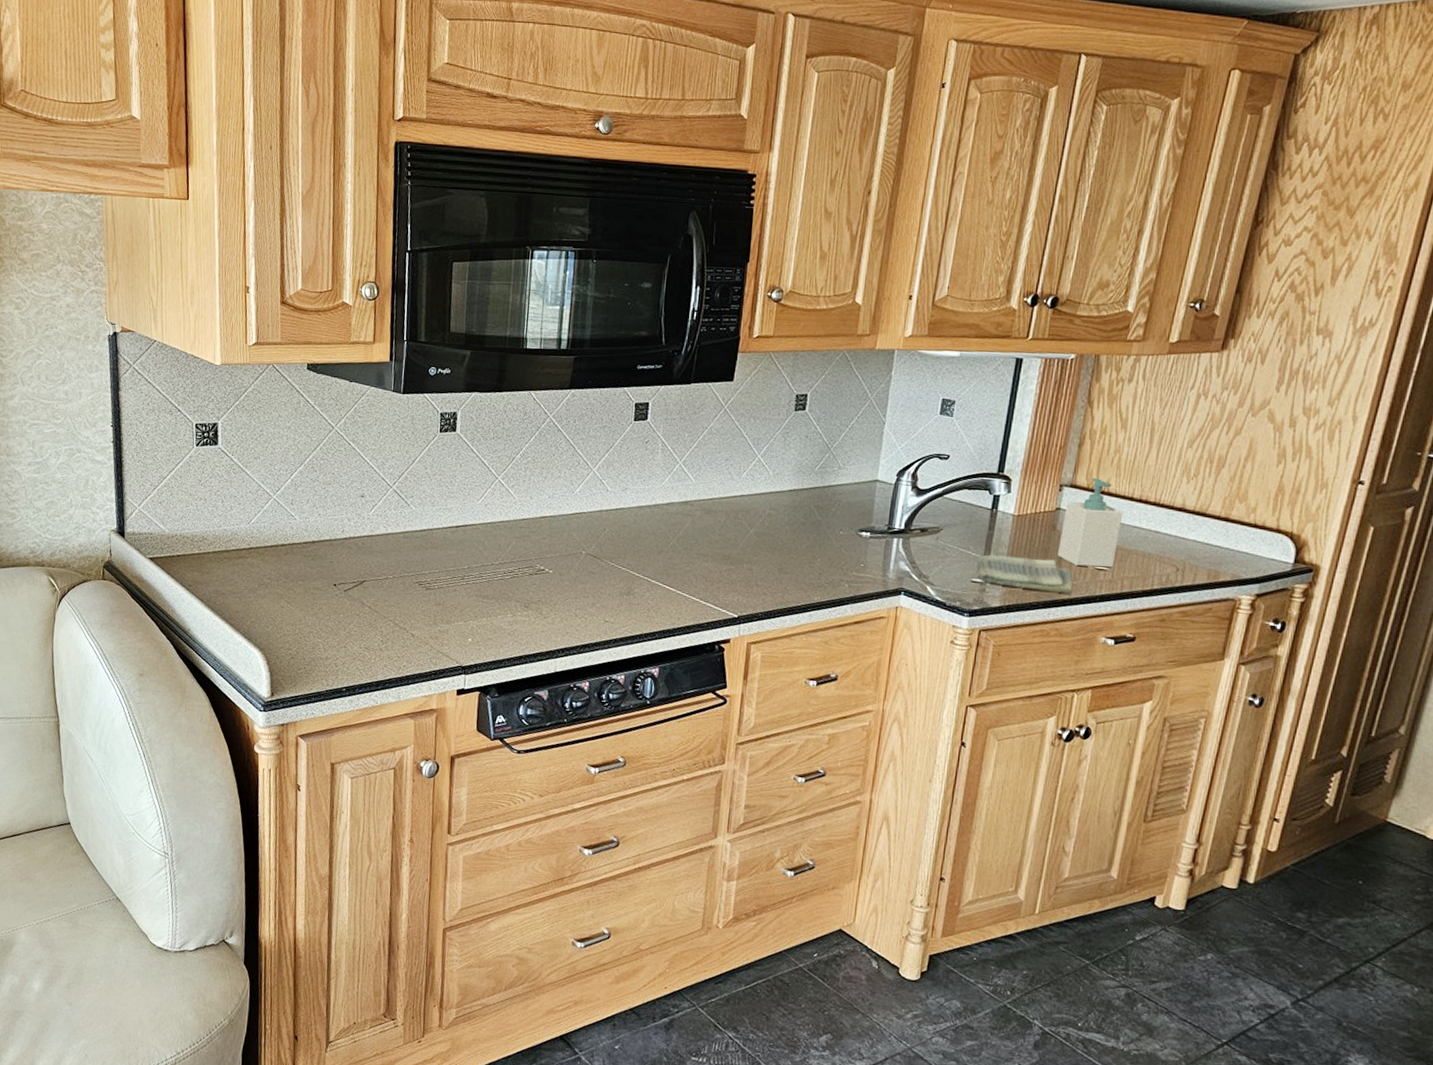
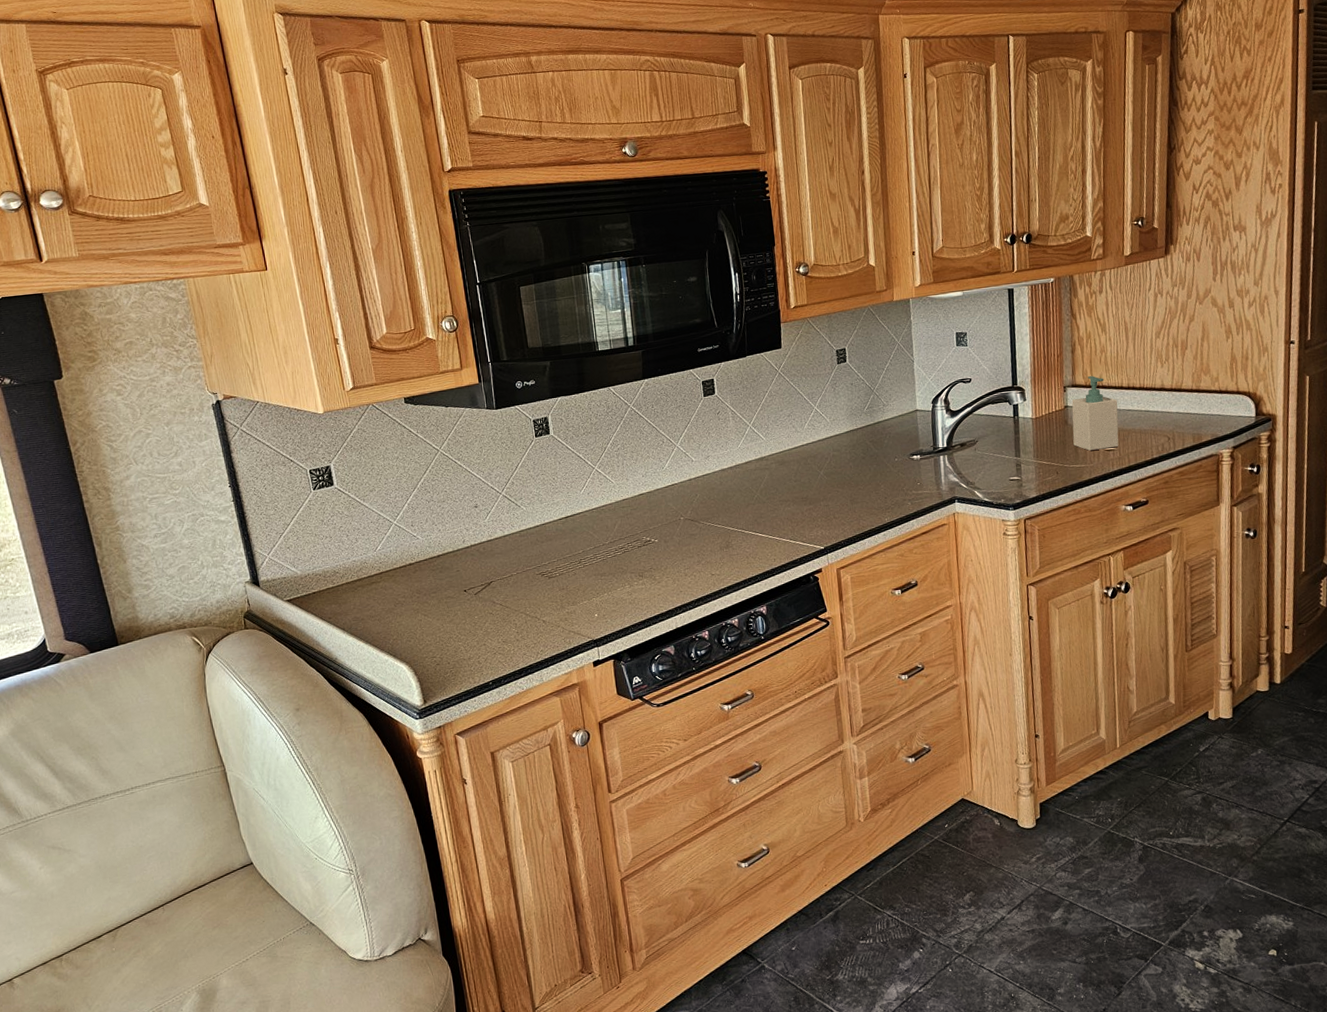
dish towel: present [978,554,1072,594] -> none [1012,449,1091,479]

